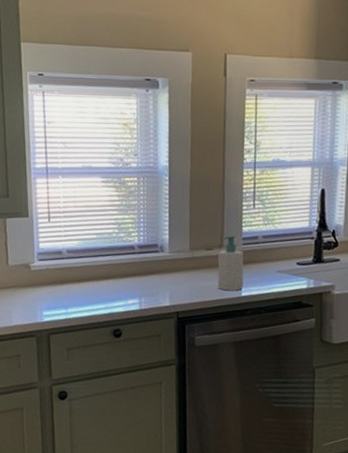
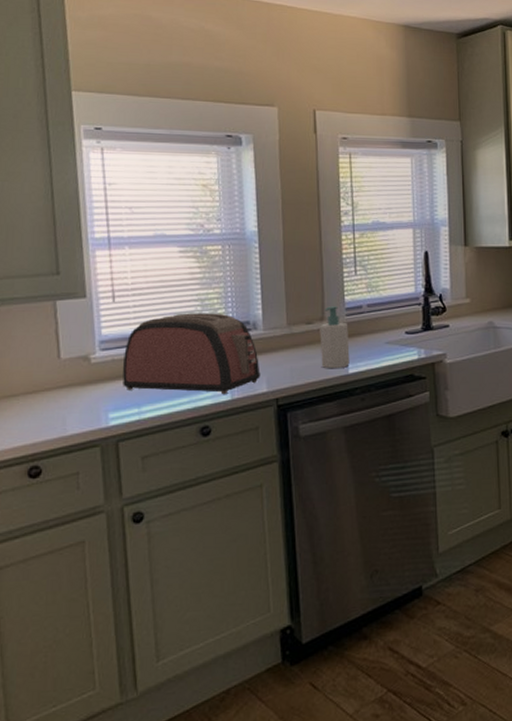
toaster: none [54,234,165,304] -> present [123,313,260,394]

